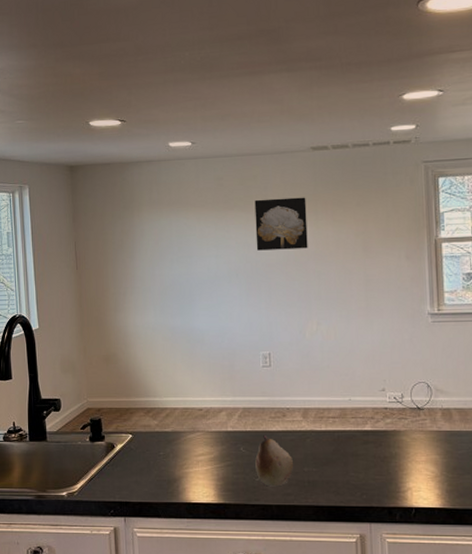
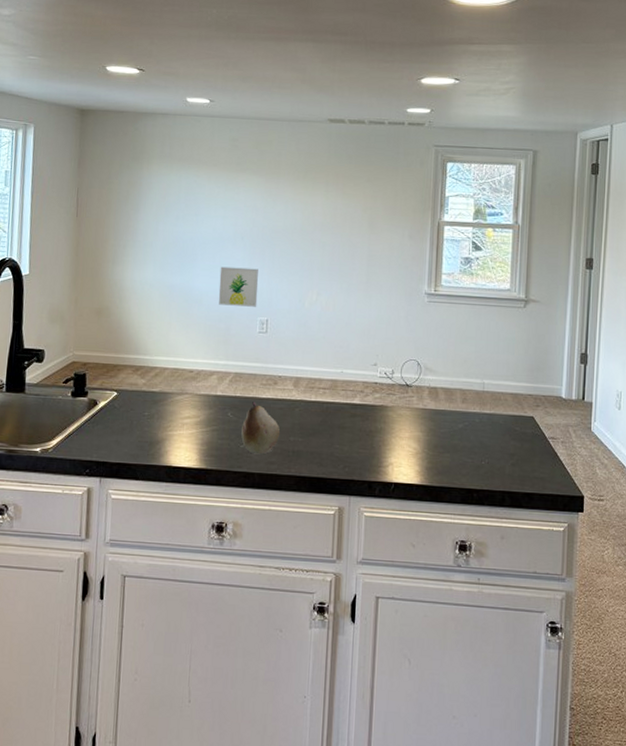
wall art: none [218,304,258,343] -> present [218,266,259,307]
wall art: present [254,197,308,251] -> none [264,164,319,219]

